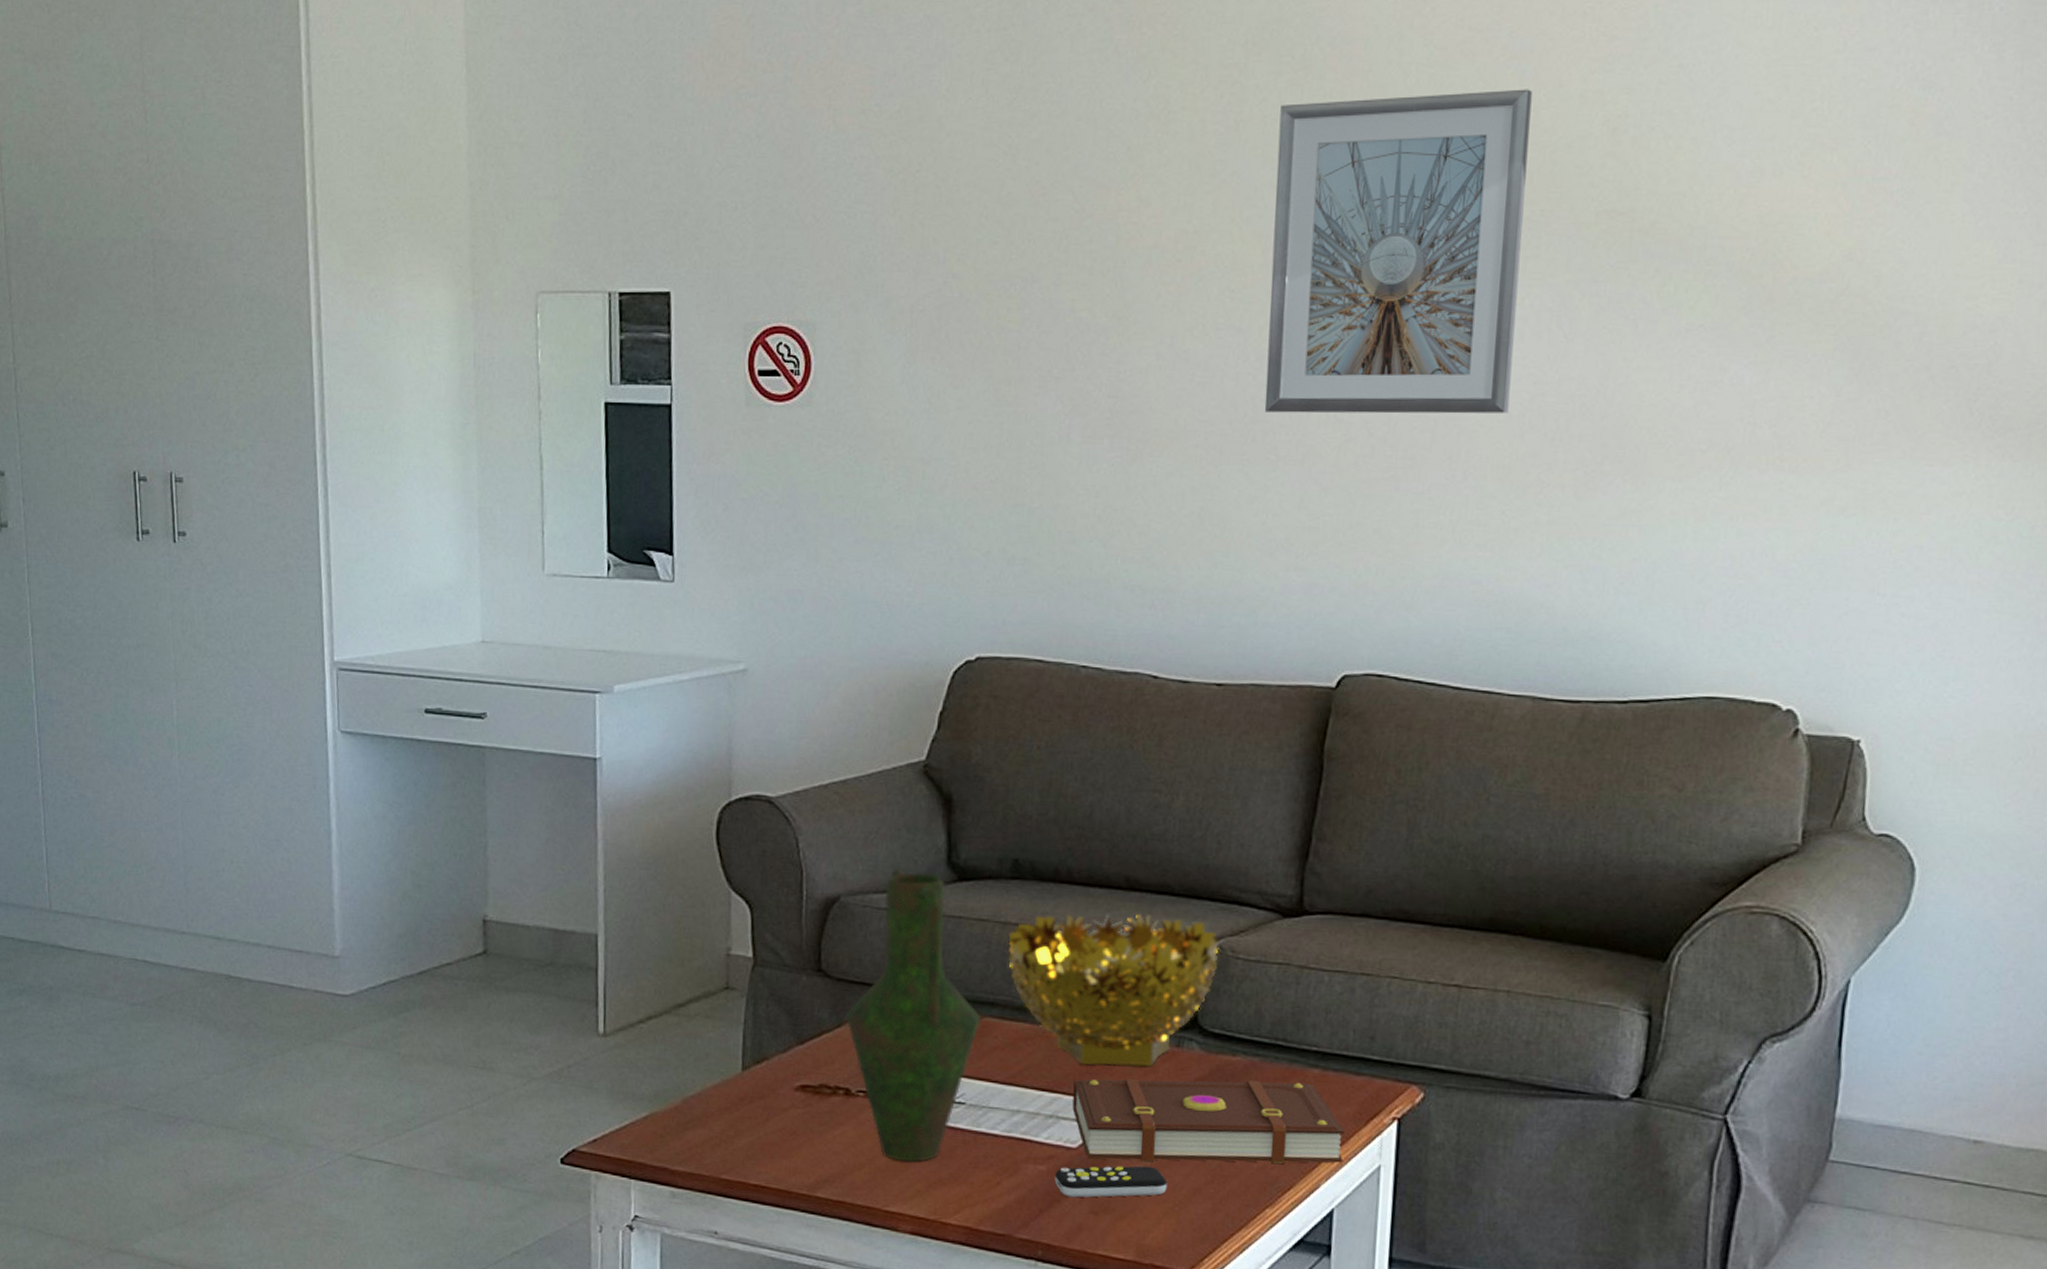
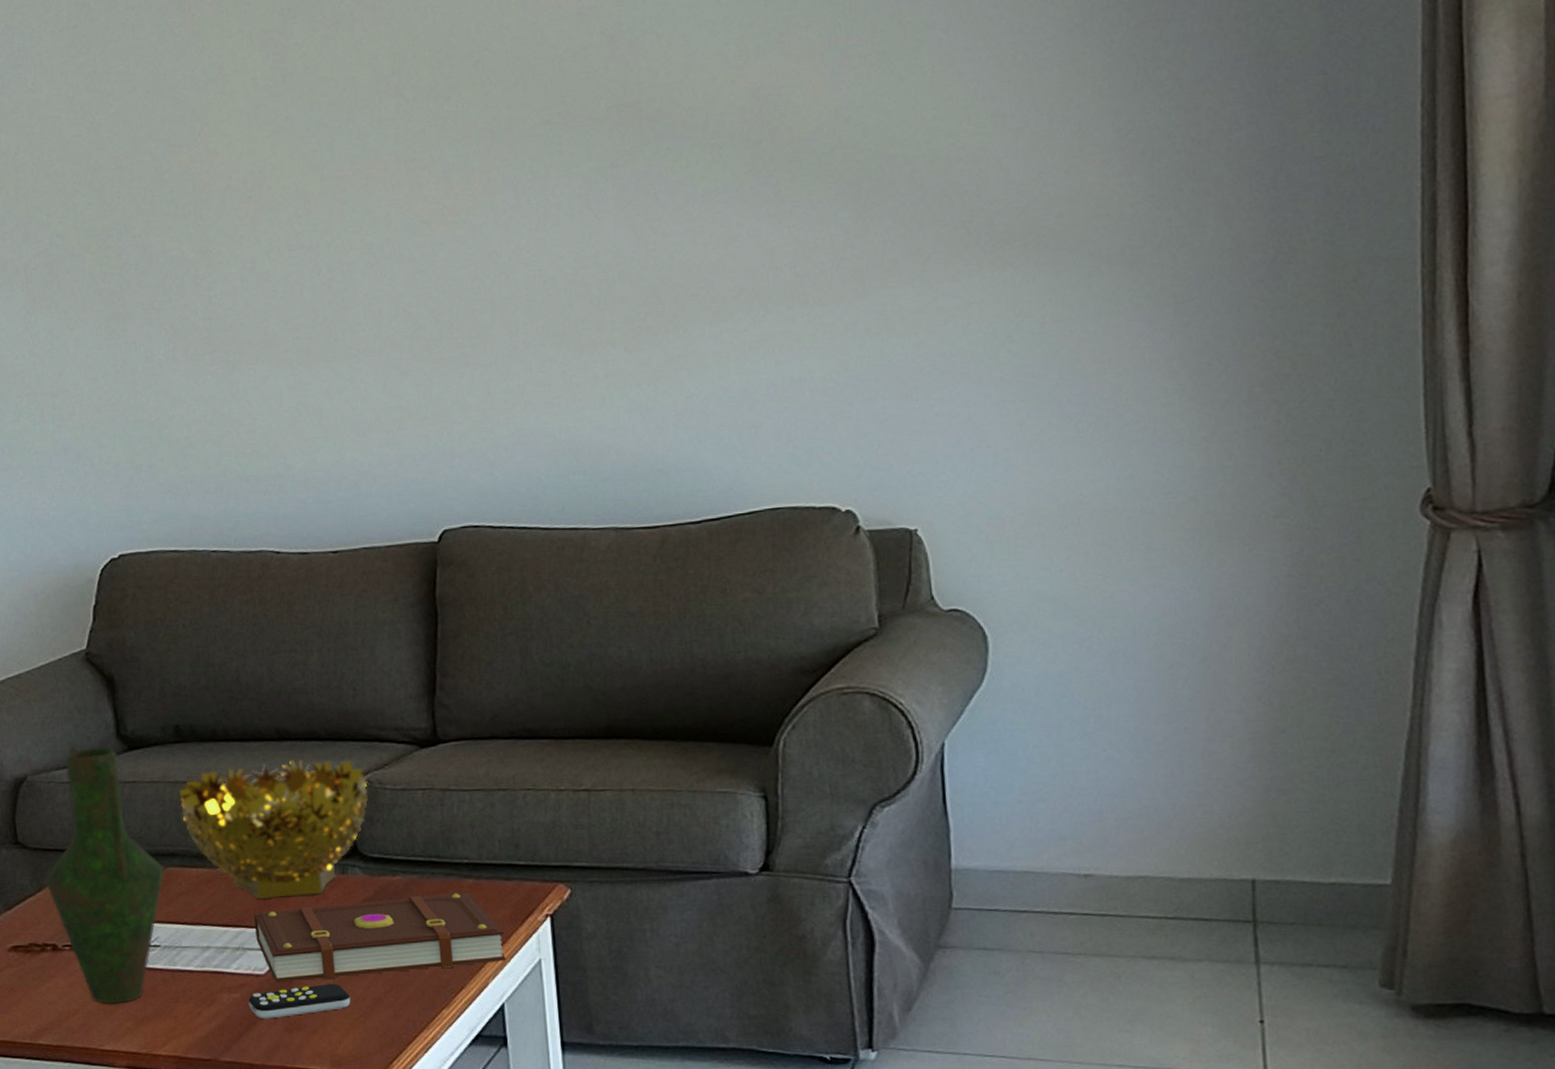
picture frame: present [1264,89,1532,414] -> none [319,14,556,314]

